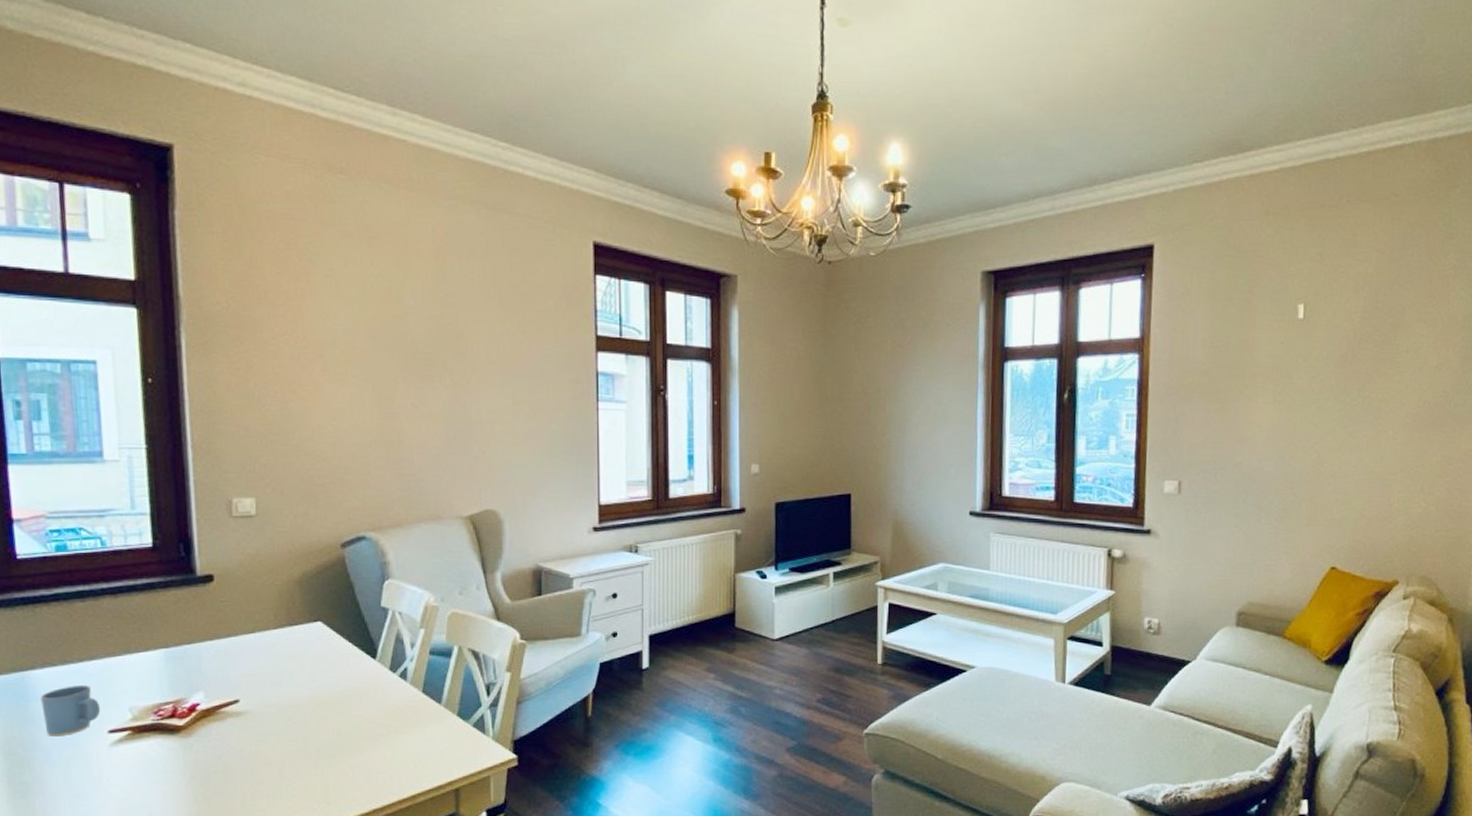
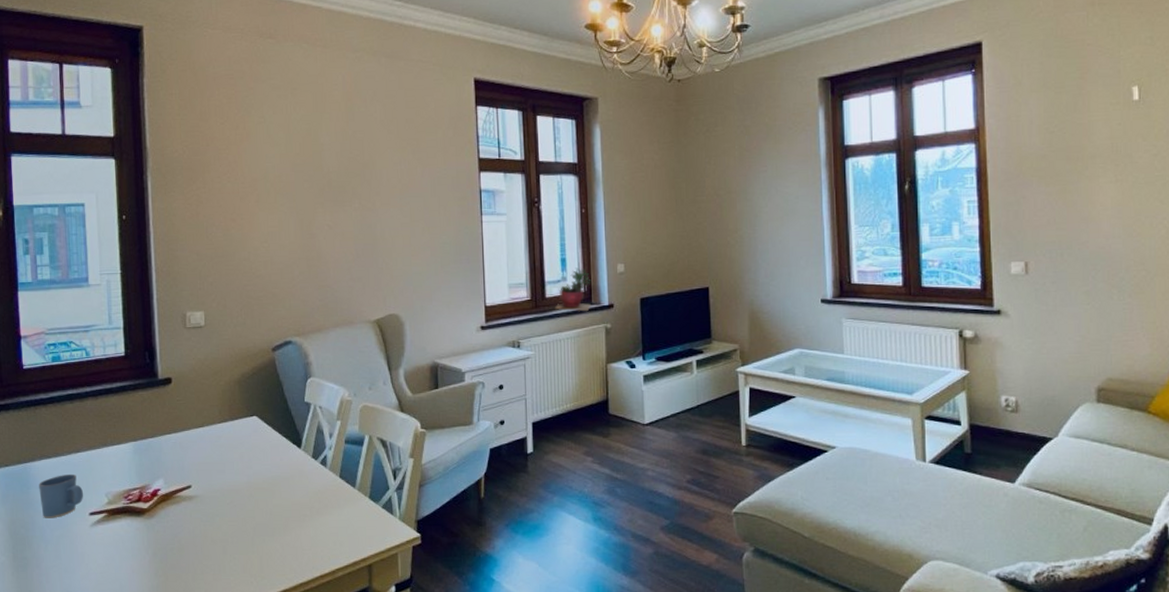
succulent plant: none [678,466,722,516] -> present [554,267,592,312]

